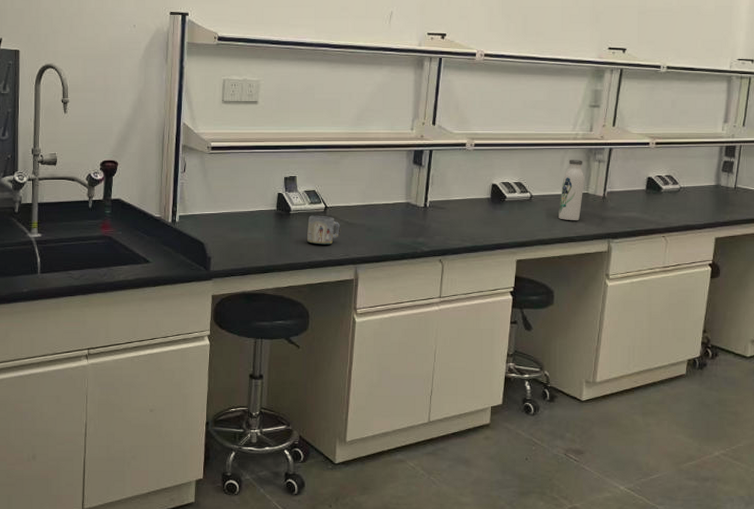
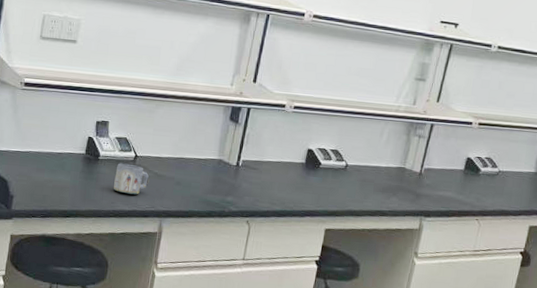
water bottle: present [559,160,584,221] -> none [372,132,403,195]

